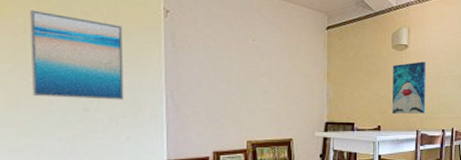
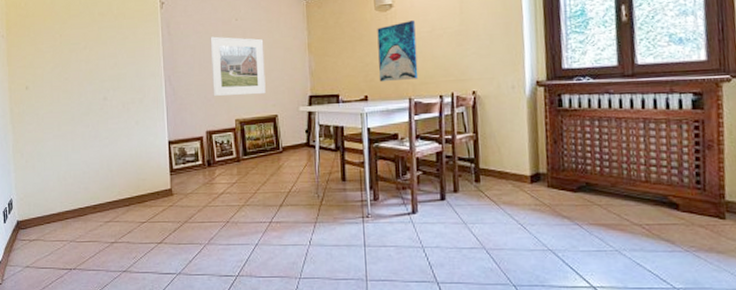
wall art: present [29,10,124,100] -> none [64,17,133,90]
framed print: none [222,54,282,118] -> present [210,36,266,96]

